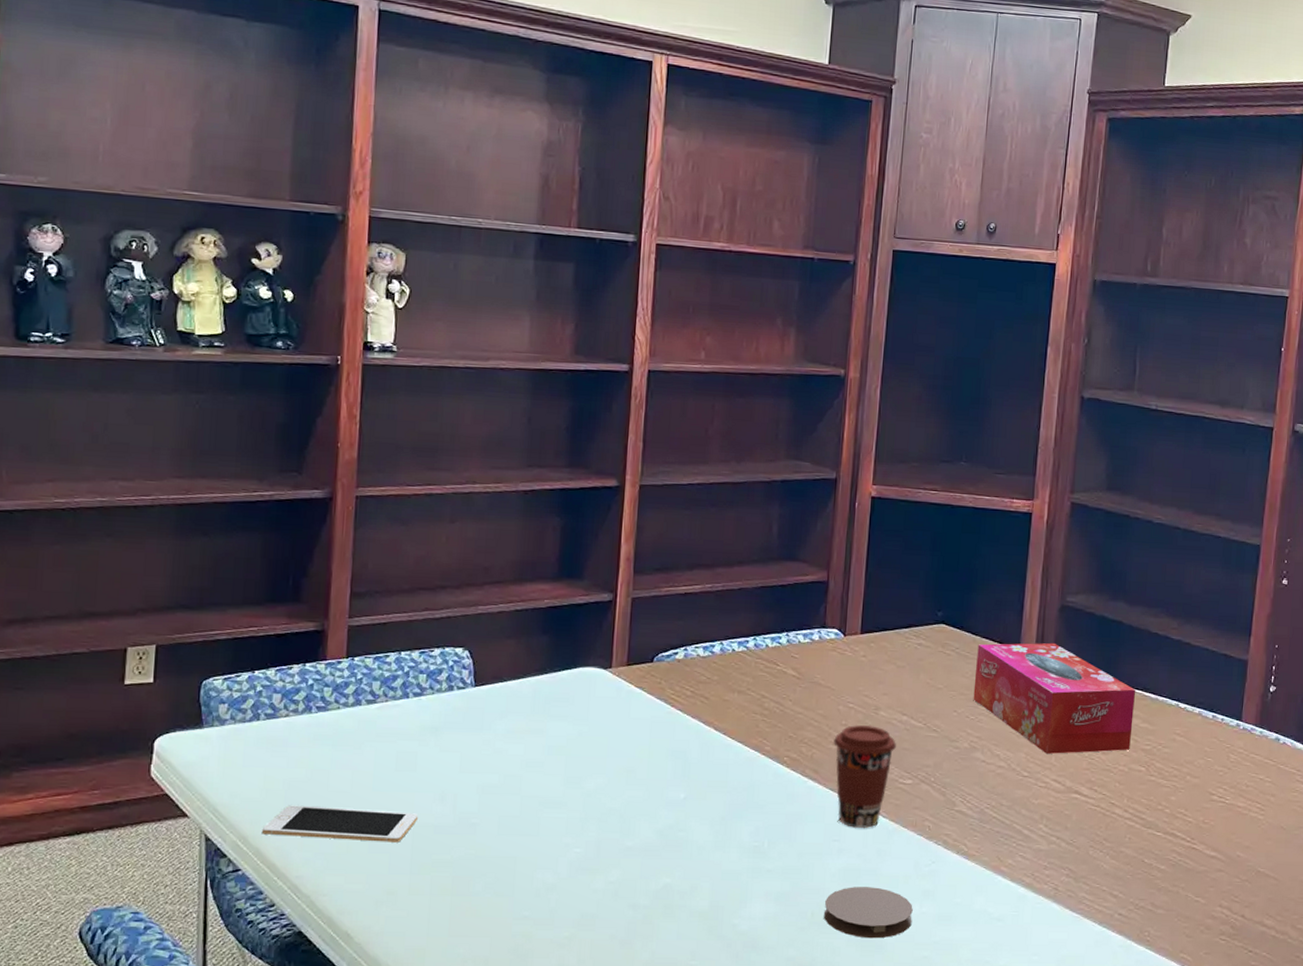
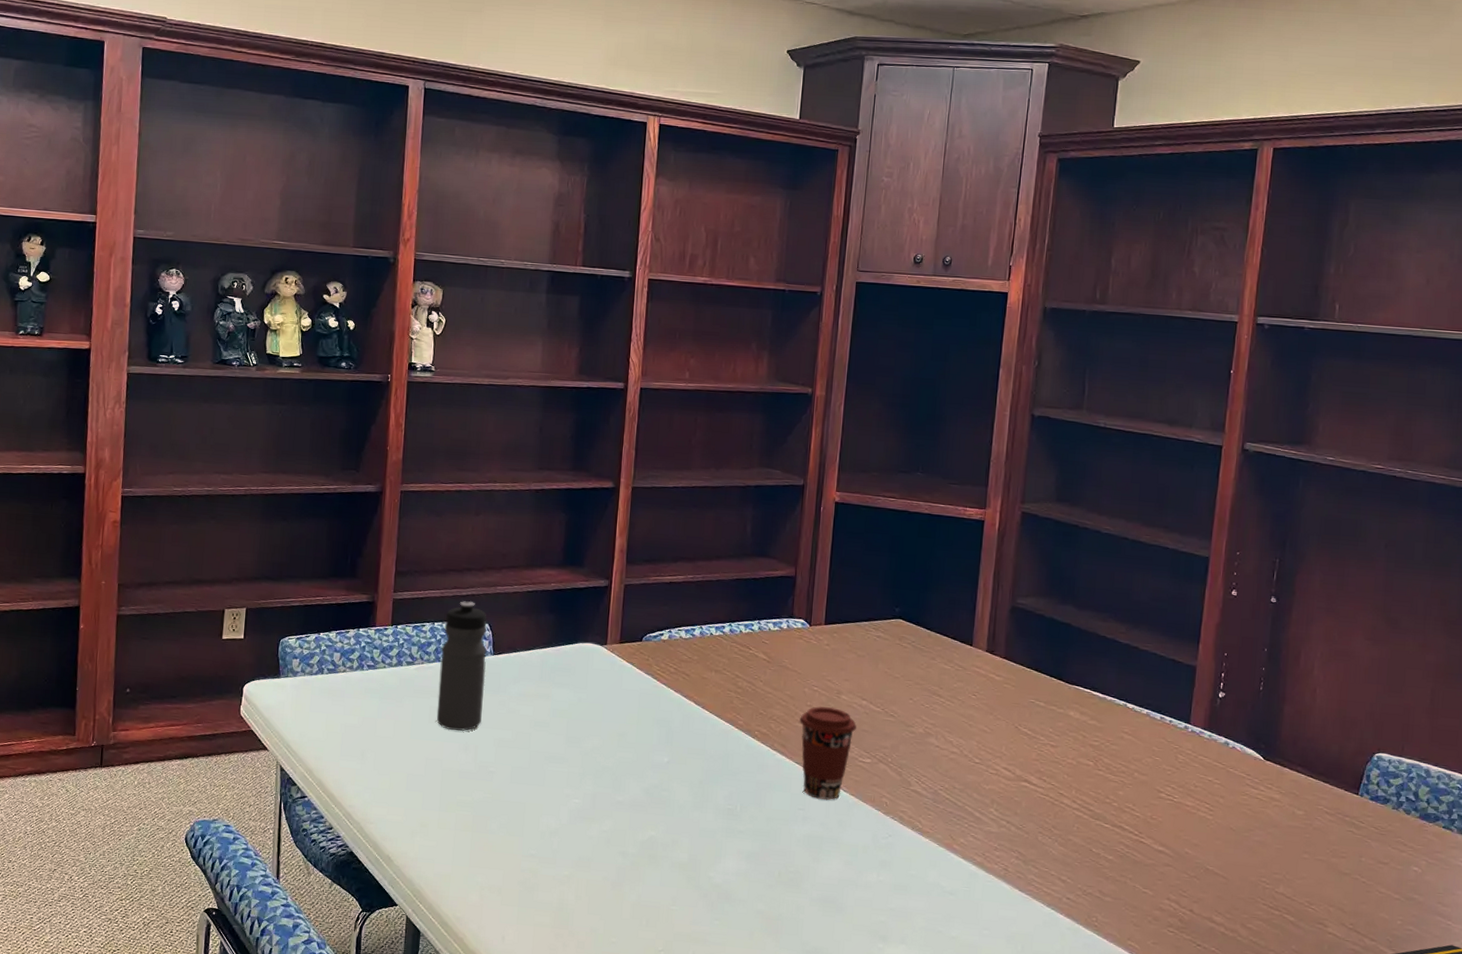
cell phone: present [261,805,419,843] -> none [323,746,447,783]
water bottle: none [405,625,467,778] -> present [436,601,487,731]
coaster: present [823,887,913,939] -> none [789,852,871,901]
tissue box: present [973,642,1136,754] -> none [928,639,1085,745]

